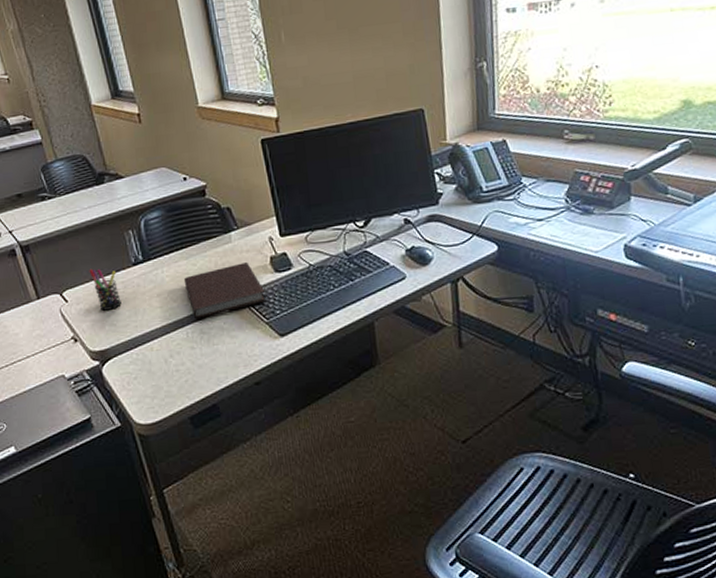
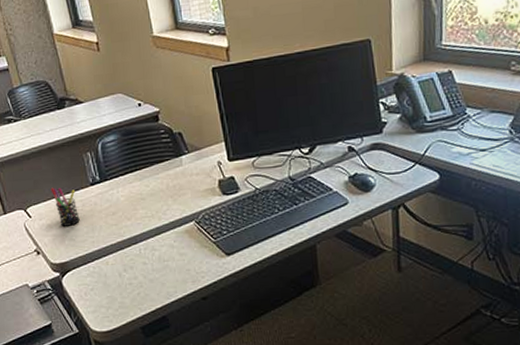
notebook: present [183,261,266,320] -> none [137,184,214,237]

